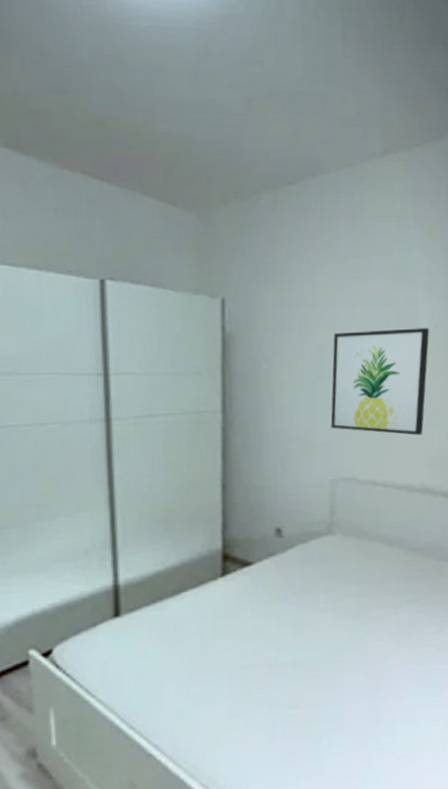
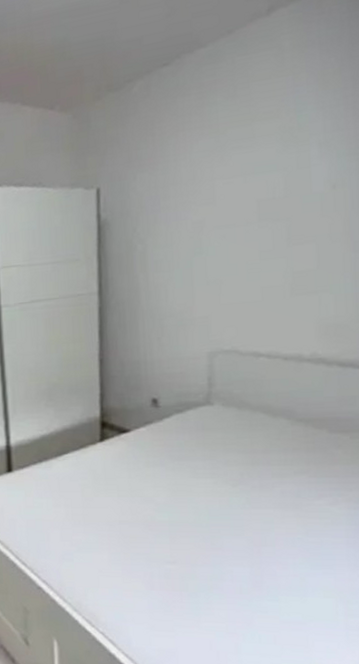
wall art: present [330,328,430,436] -> none [208,189,326,304]

